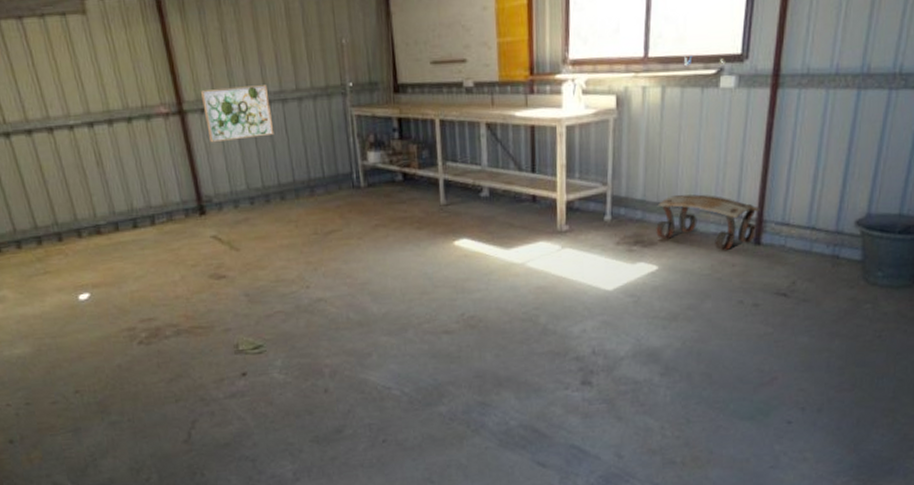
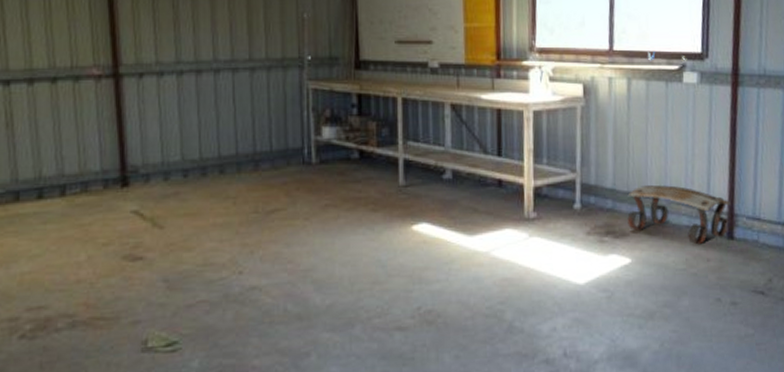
wall art: present [201,85,274,143] -> none [142,53,220,109]

